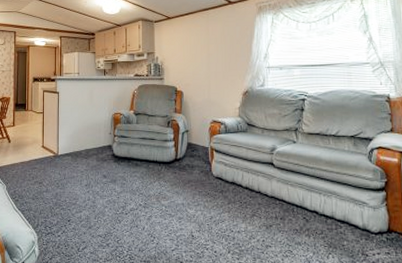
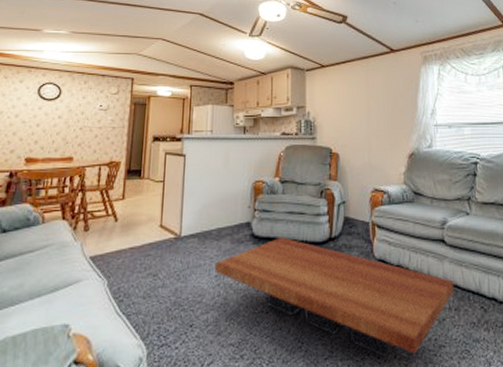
coffee table: none [85,157,281,252] -> present [214,237,455,357]

